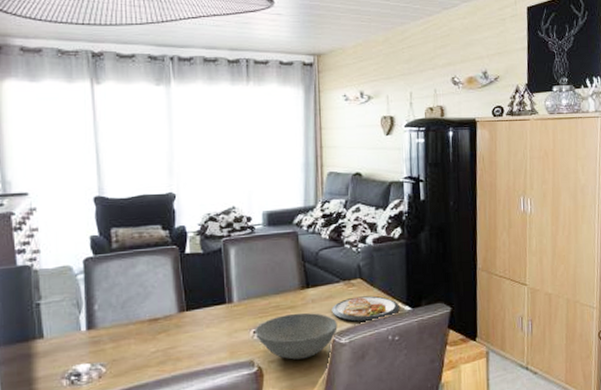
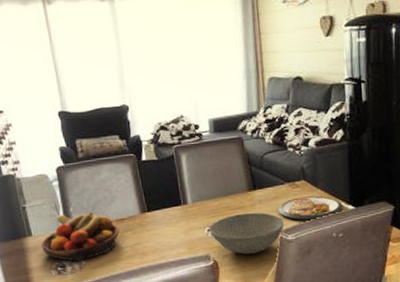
fruit bowl: none [53,310,151,369] -> present [41,211,120,262]

